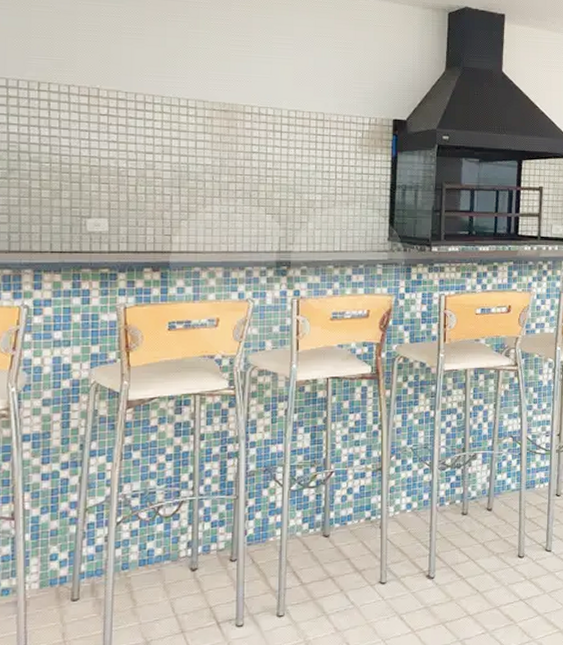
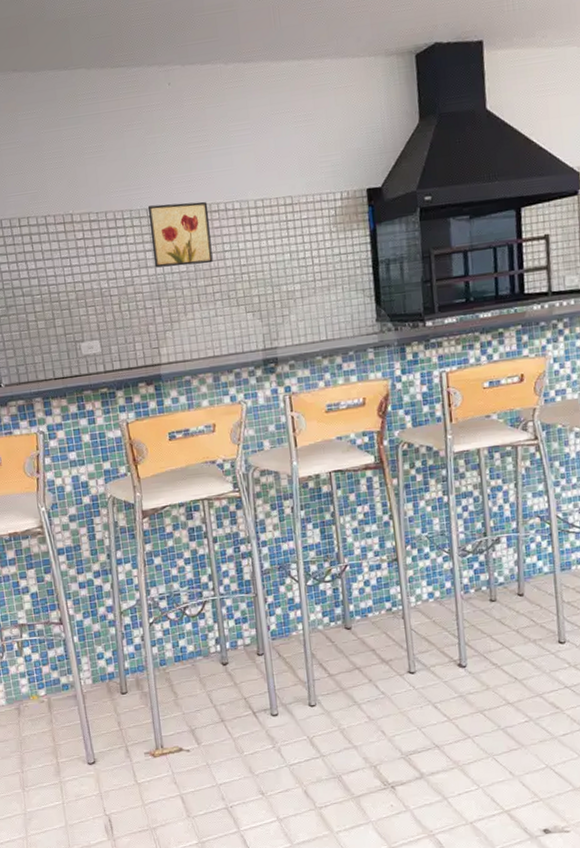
wall art: none [179,96,242,161] -> present [147,201,213,268]

